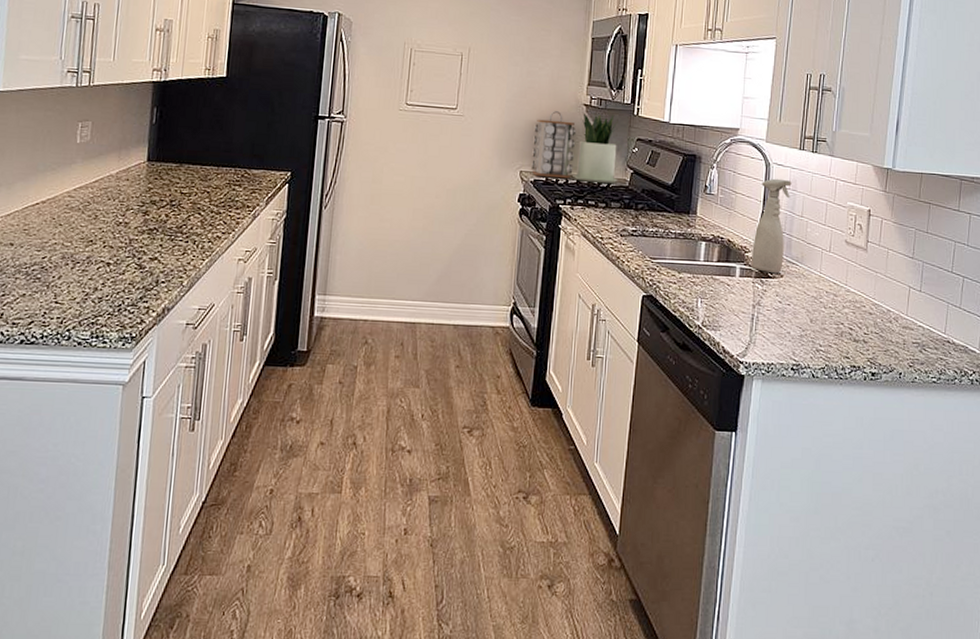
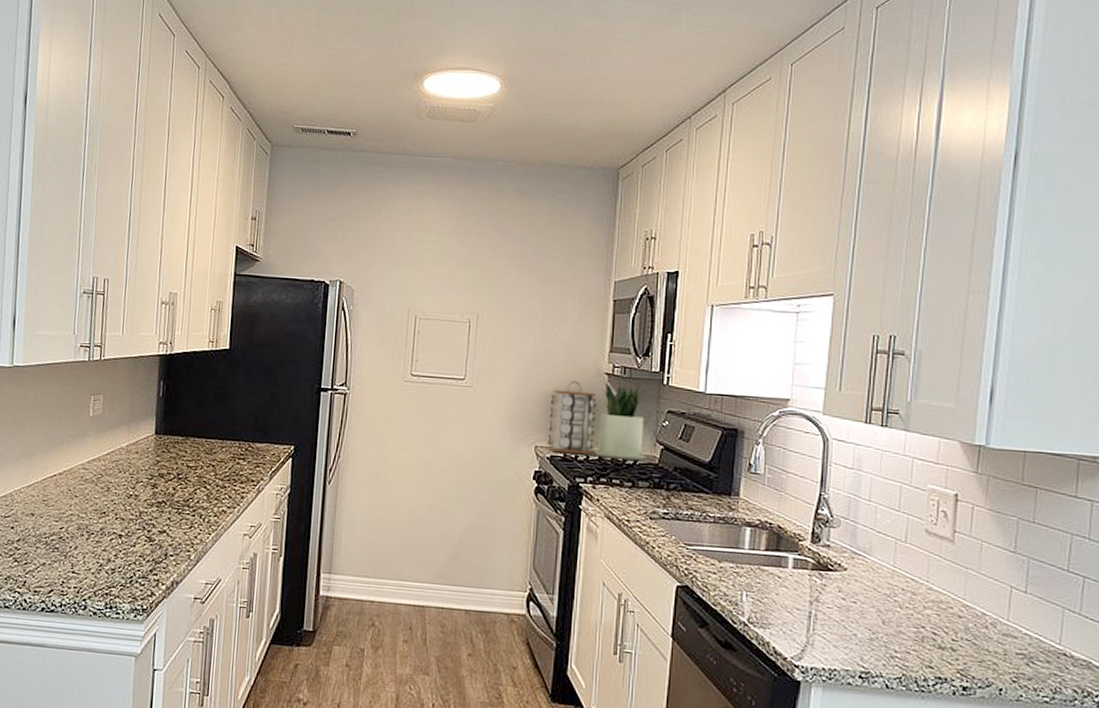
spray bottle: present [750,178,792,274] -> none [806,456,856,567]

